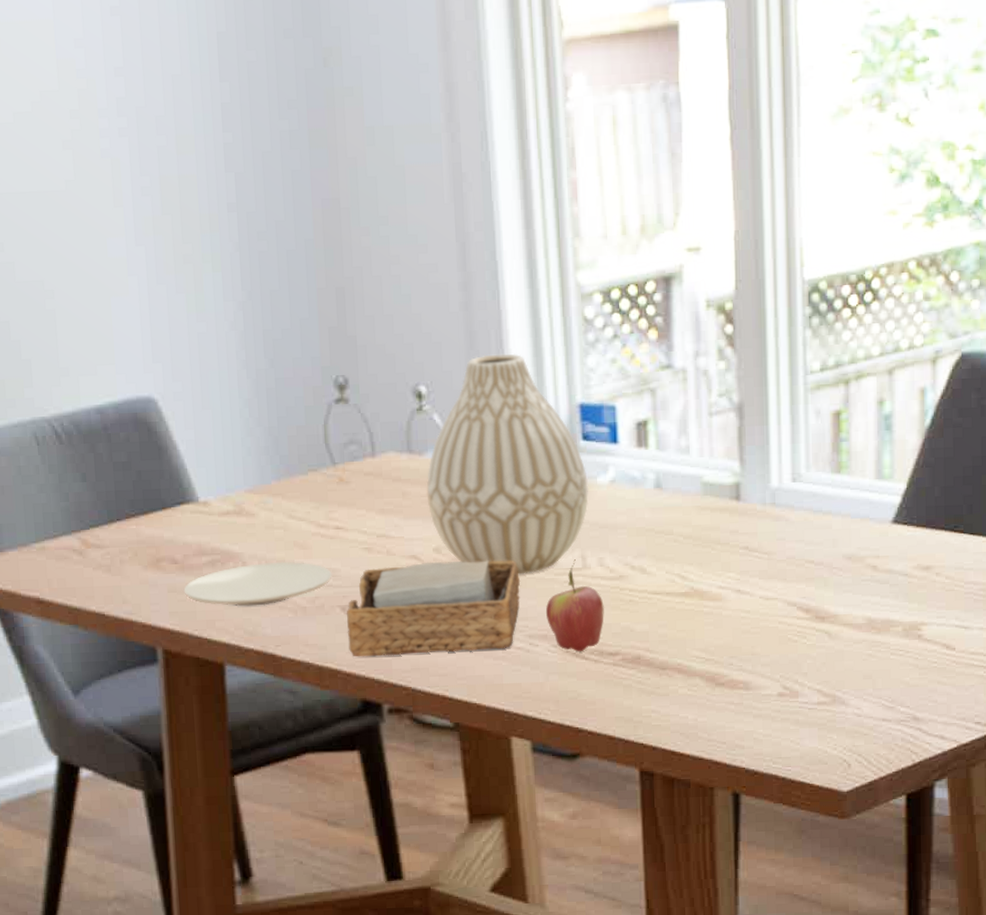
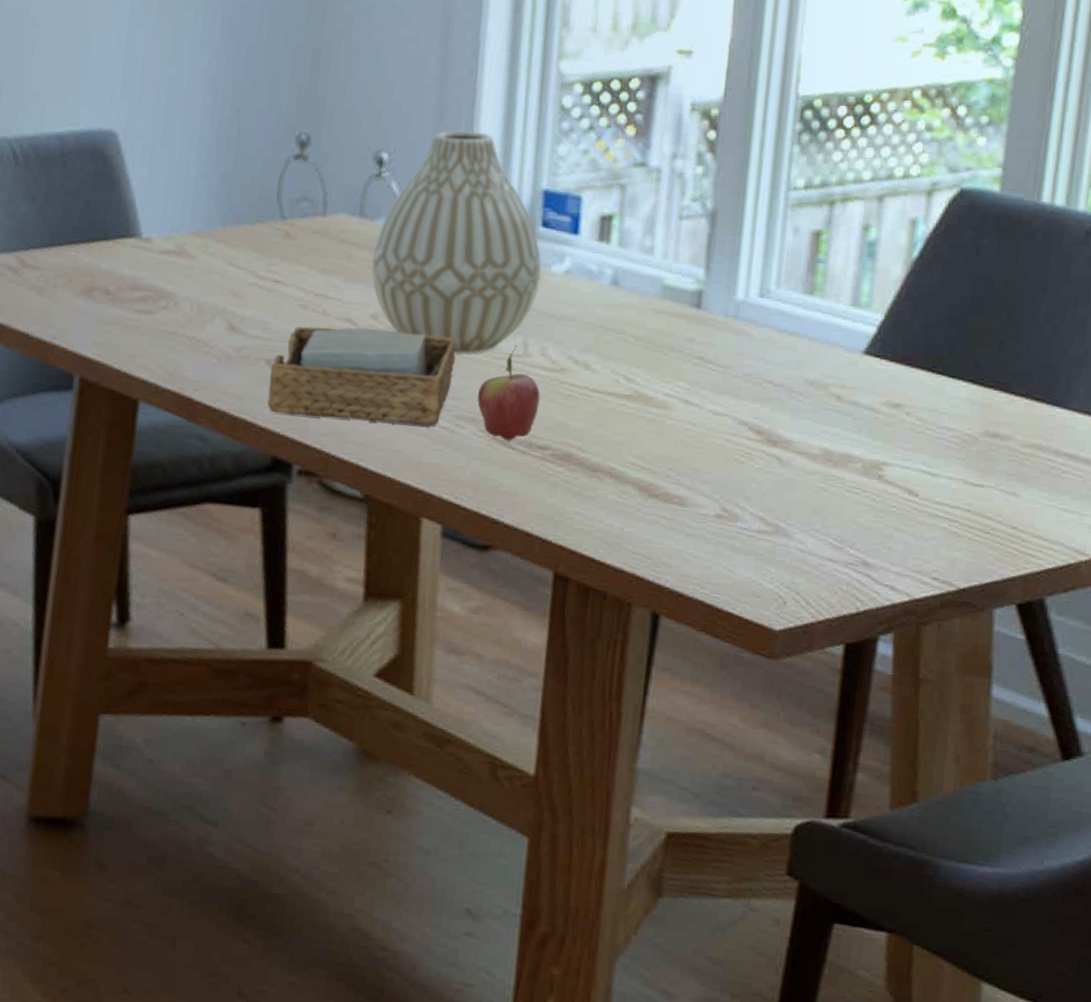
plate: present [183,561,332,607] -> none [111,305,263,348]

